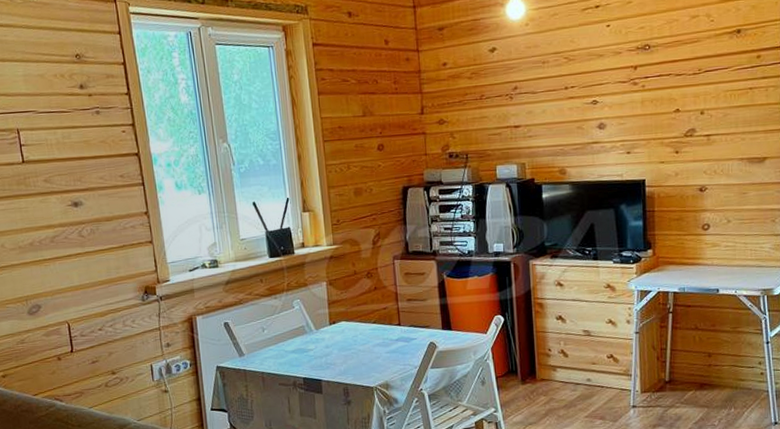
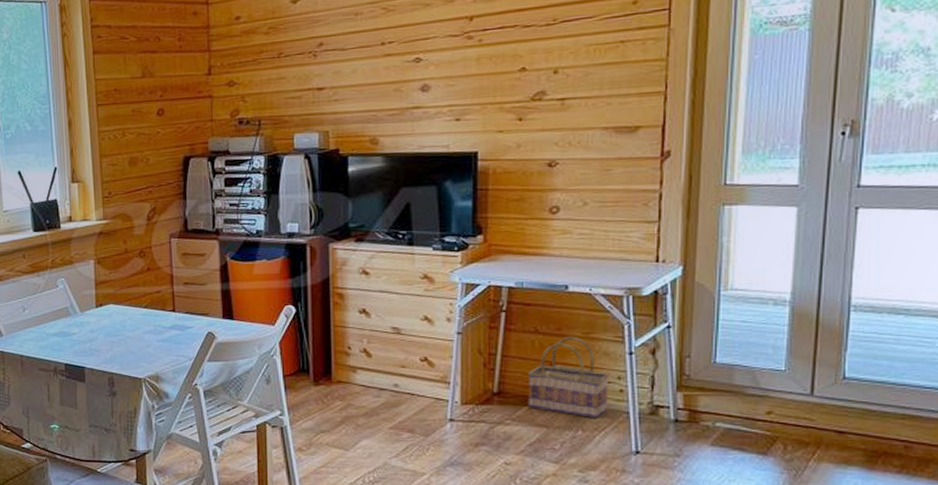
basket: none [691,330,753,397] -> present [527,336,610,418]

